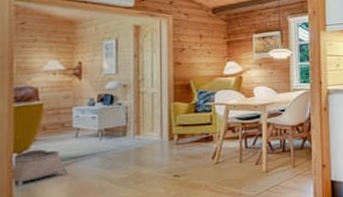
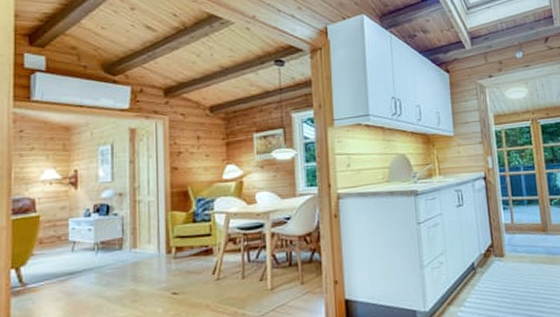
basket: present [12,148,68,187] -> none [9,264,65,305]

